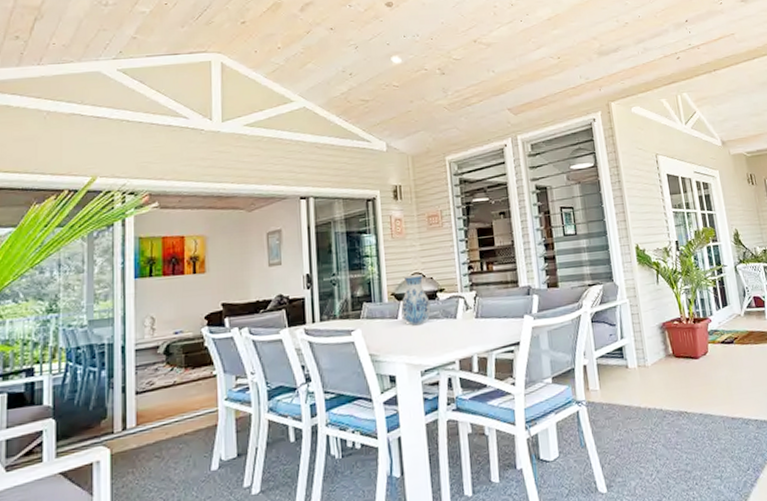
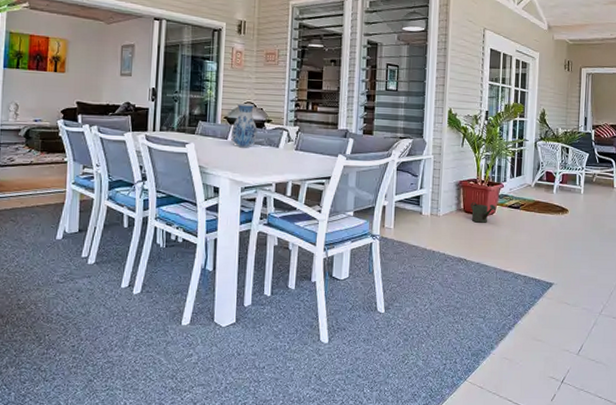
watering can: none [680,343,709,368] -> present [471,202,497,223]

